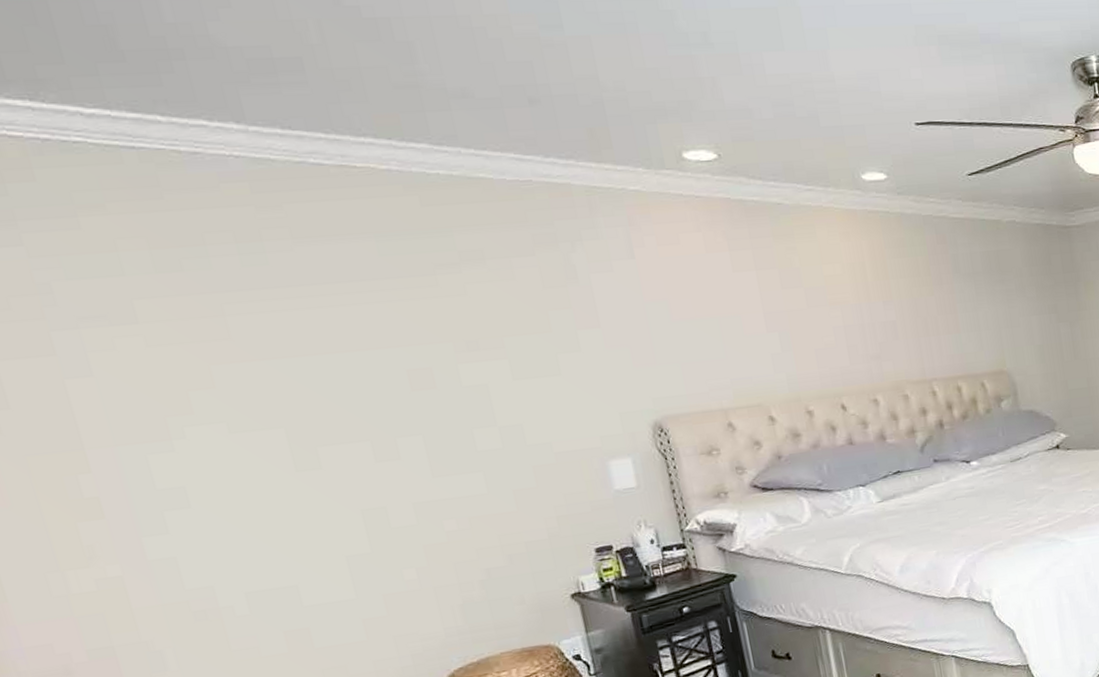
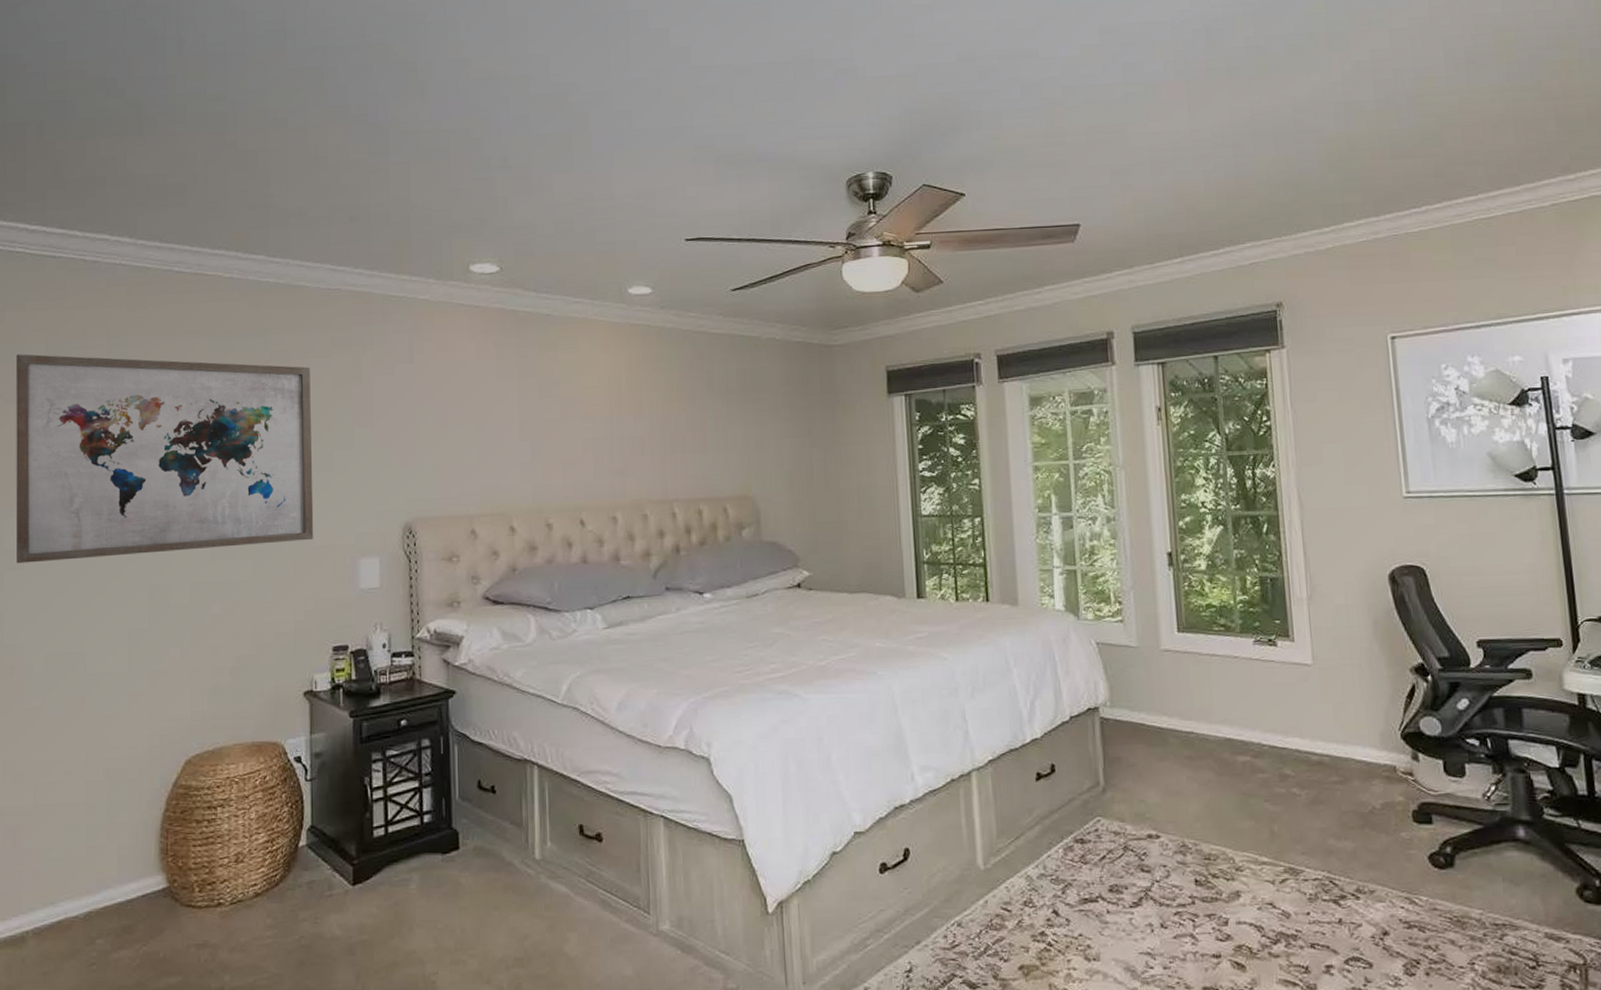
wall art: none [110,266,552,503] -> present [15,354,314,564]

